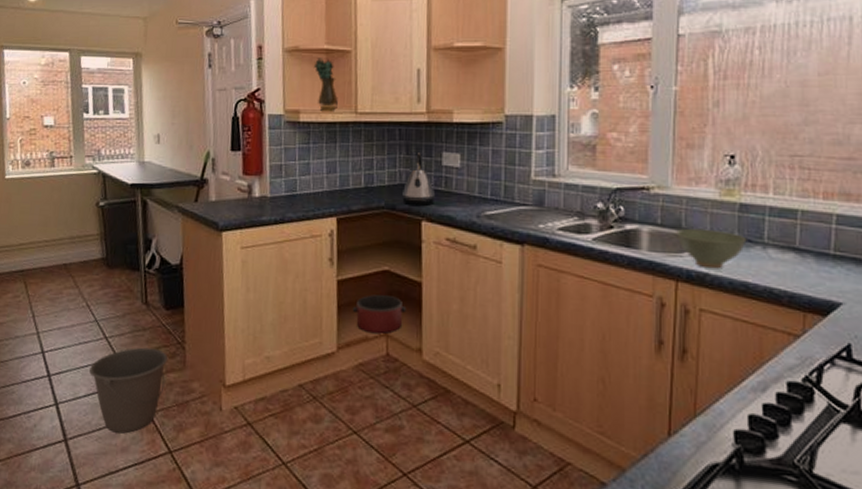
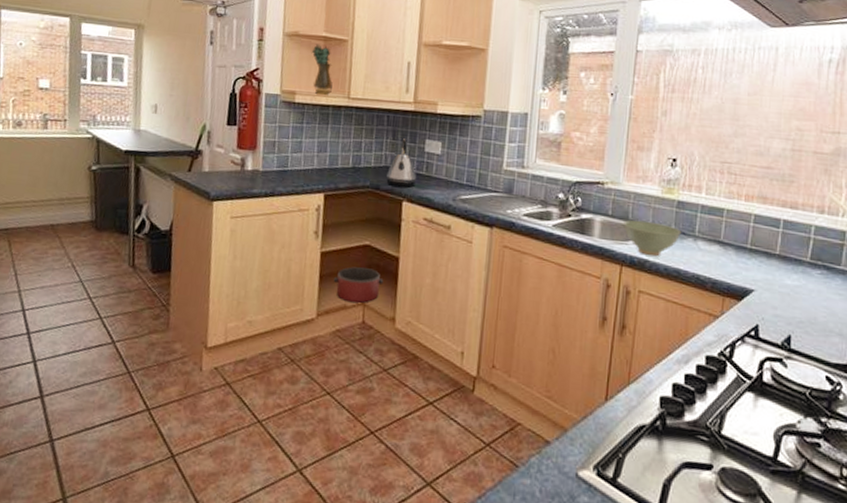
bucket: present [89,347,169,434] -> none [70,308,152,391]

